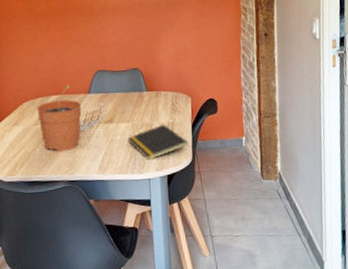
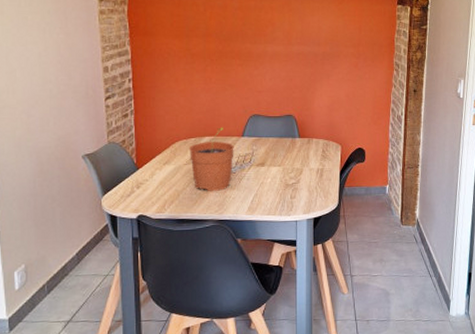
notepad: present [128,124,189,161] -> none [278,169,336,204]

